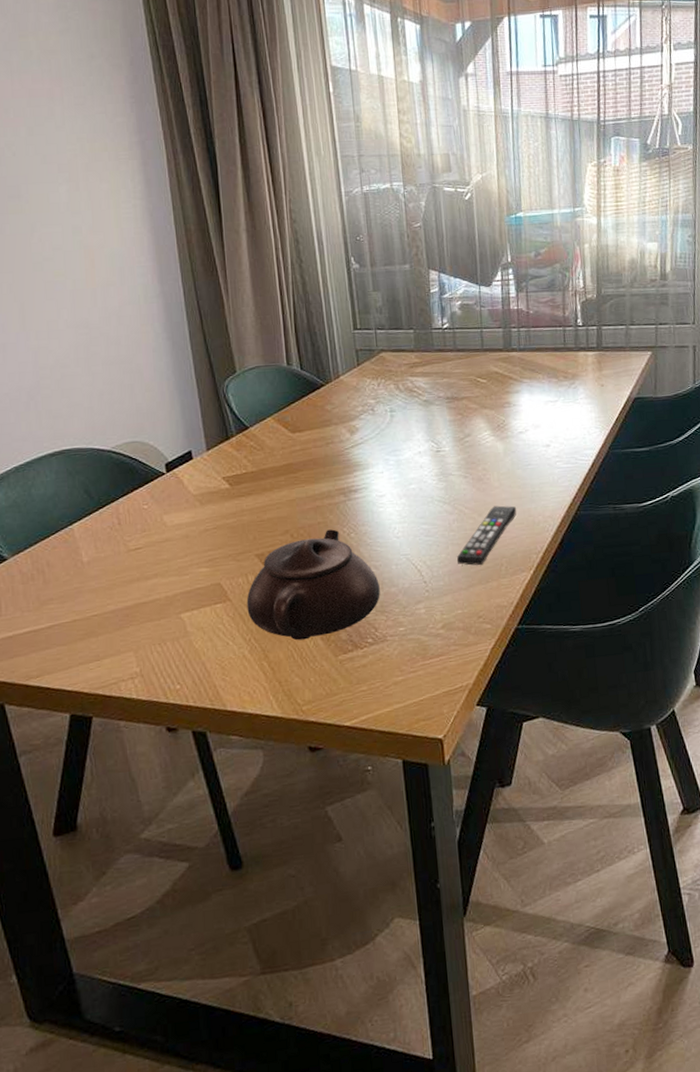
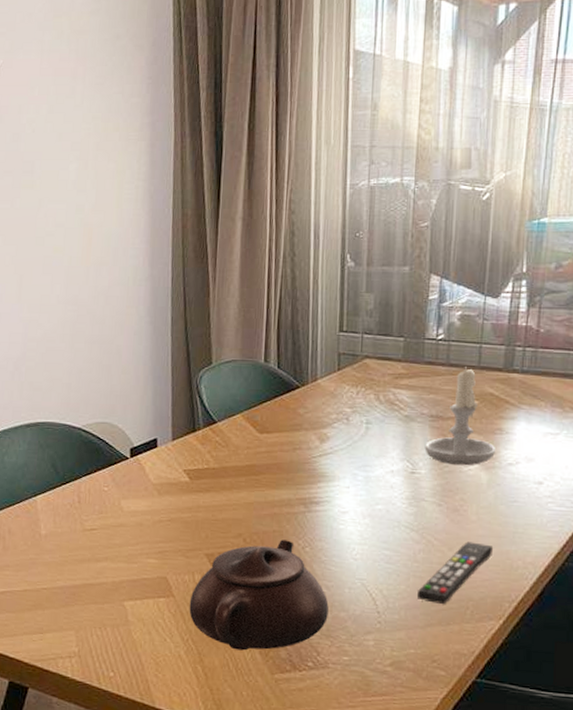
candle: none [445,350,507,440] -> present [424,367,495,466]

